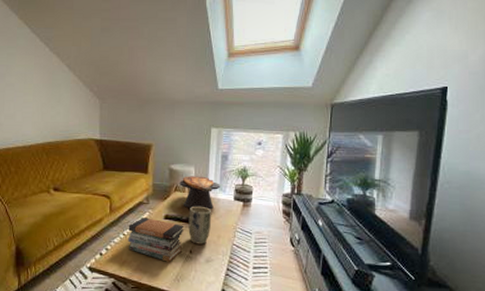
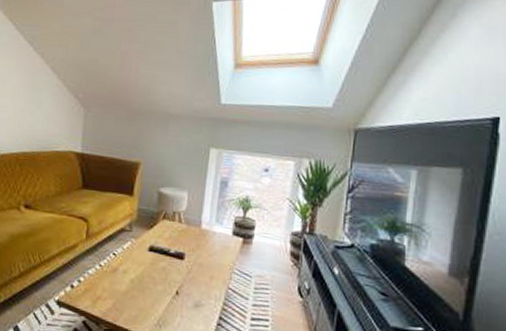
book stack: present [128,217,185,262] -> none [104,247,172,303]
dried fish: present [179,176,220,210] -> none [169,202,217,245]
plant pot: present [188,206,212,245] -> none [176,238,206,285]

